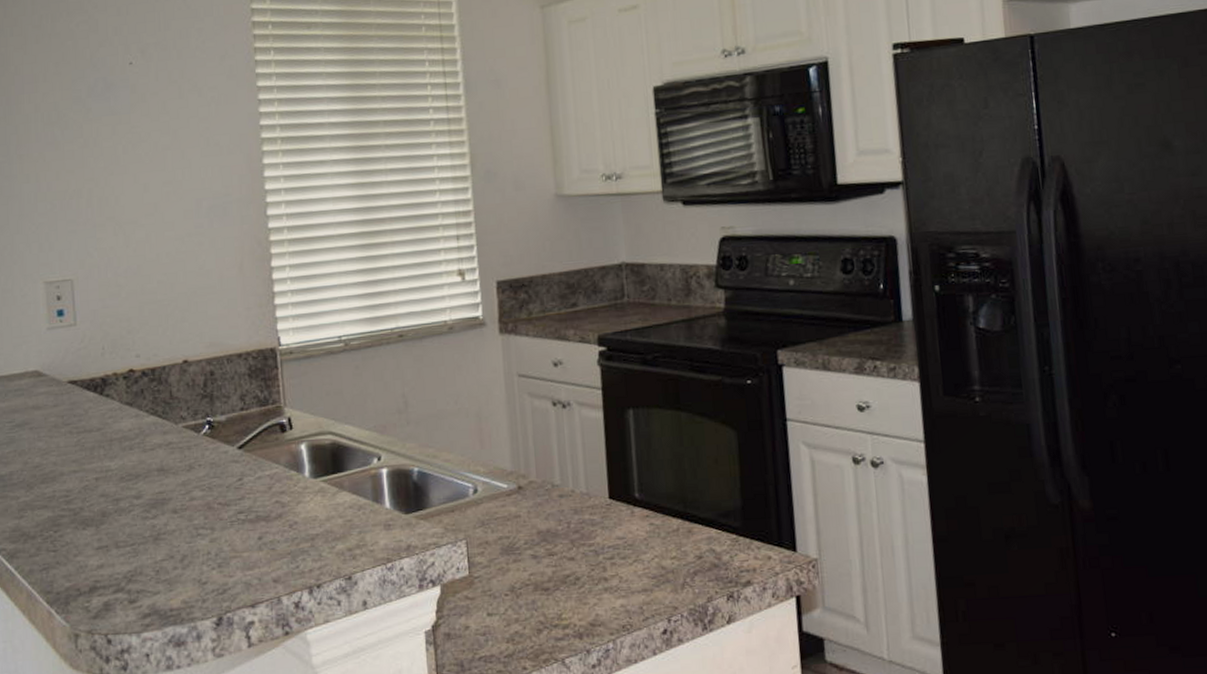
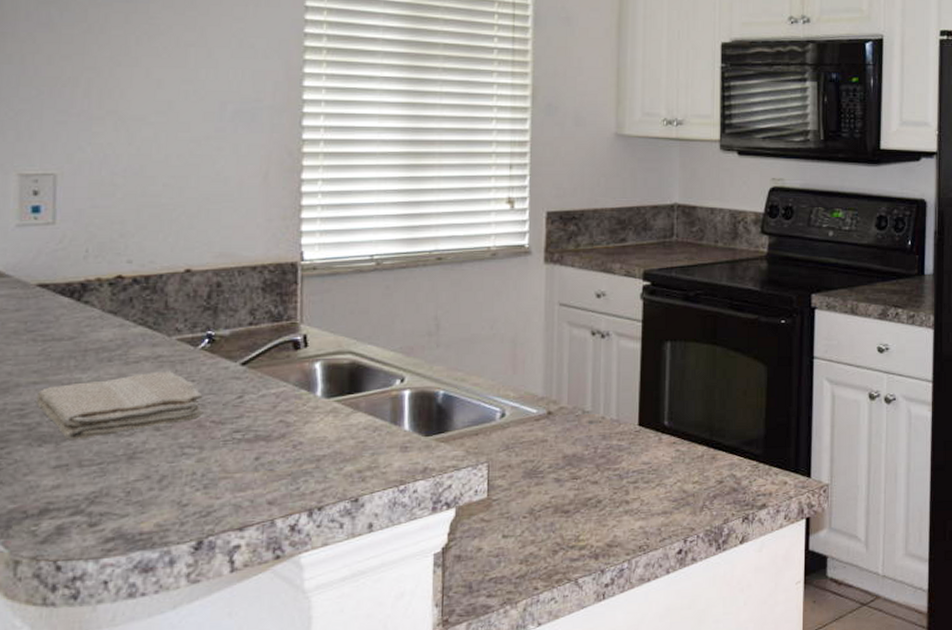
washcloth: none [76,457,211,524] -> present [34,371,204,441]

